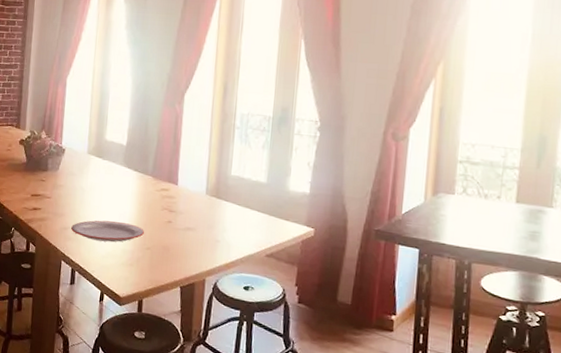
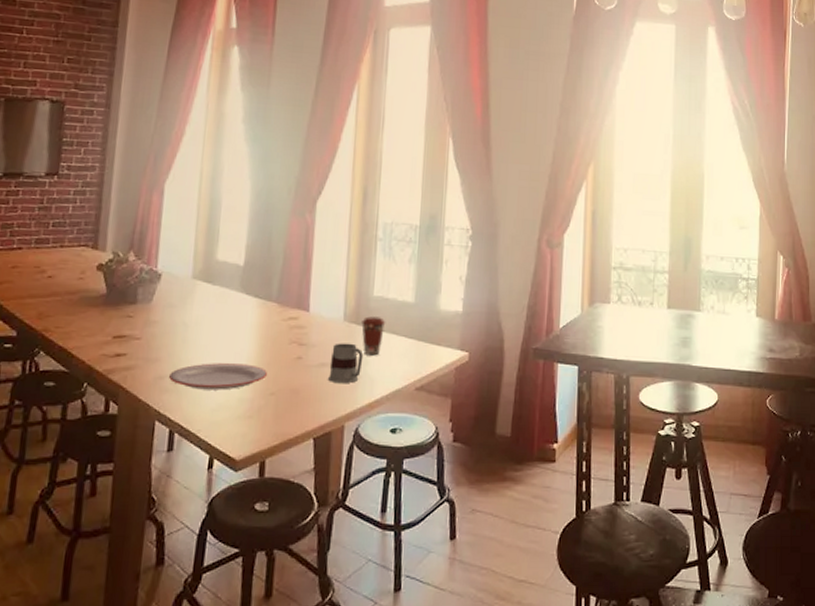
mug: none [193,212,222,246] -> present [328,343,364,383]
coffee cup: none [220,192,242,225] -> present [360,316,386,356]

